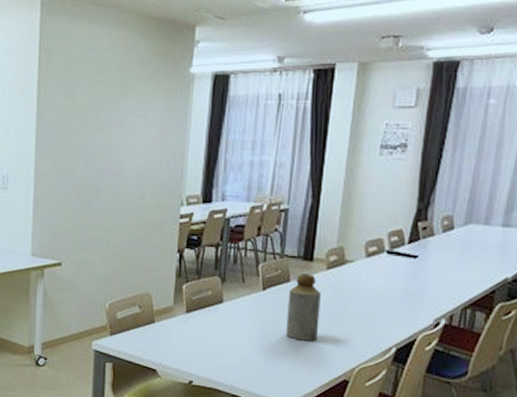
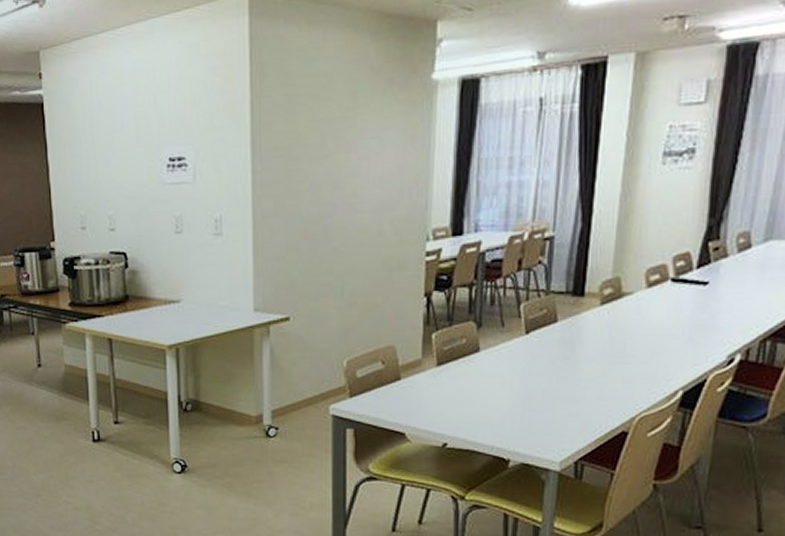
bottle: present [286,274,321,341] -> none [554,312,594,389]

